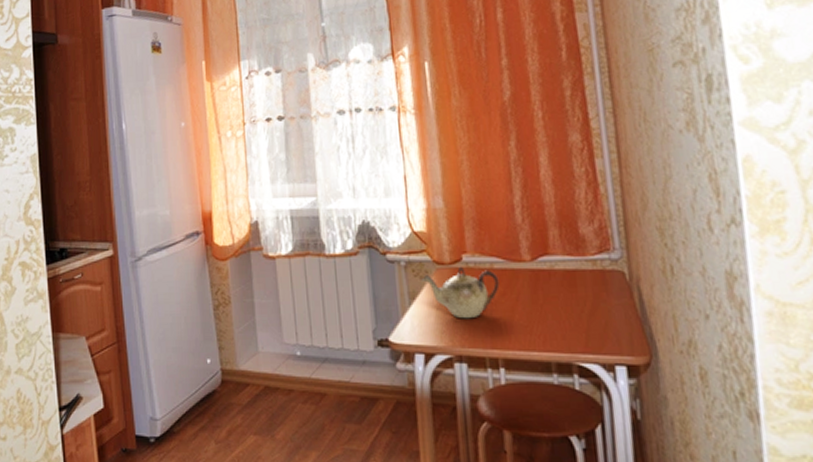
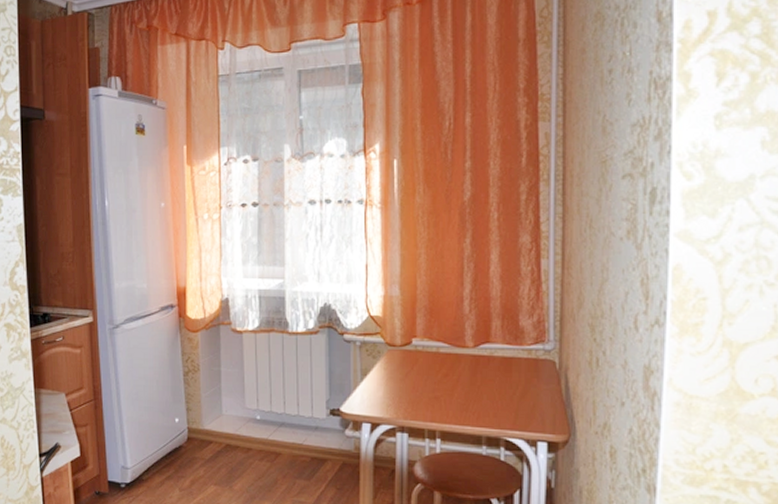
teapot: present [421,266,500,319] -> none [373,348,443,395]

